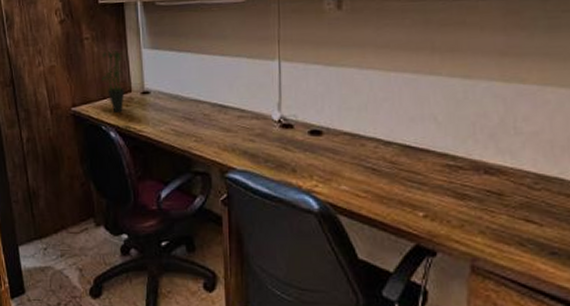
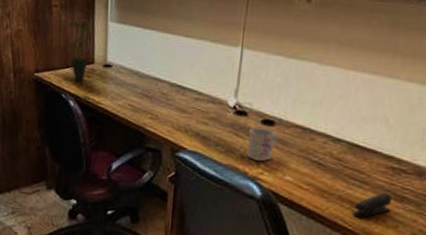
mug: none [298,138,328,173] -> present [247,127,278,161]
stapler: none [414,192,454,221] -> present [352,193,393,218]

